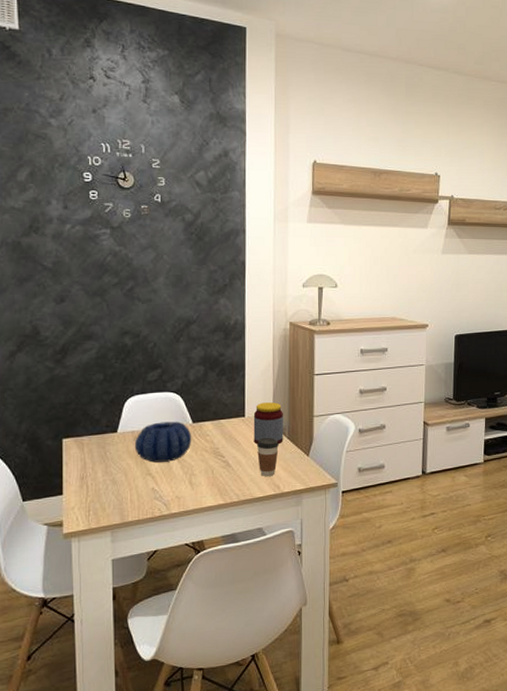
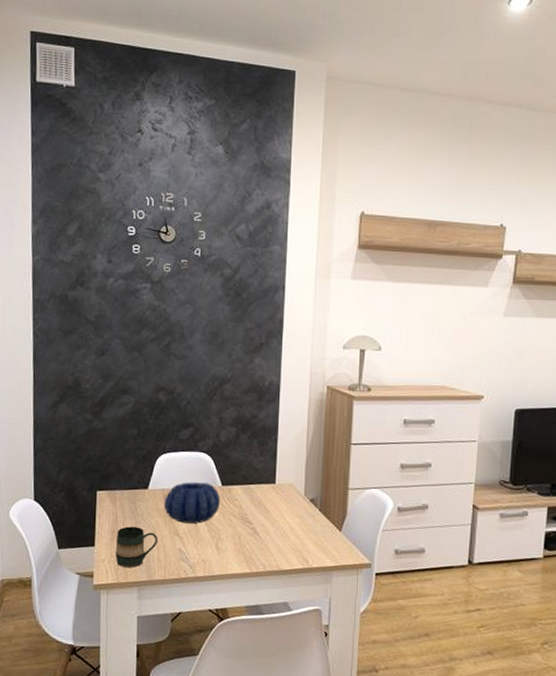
mug: none [85,471,129,513] -> present [115,526,158,568]
jar: present [253,402,283,444] -> none [283,470,316,515]
coffee cup: present [257,437,279,477] -> none [286,507,309,550]

